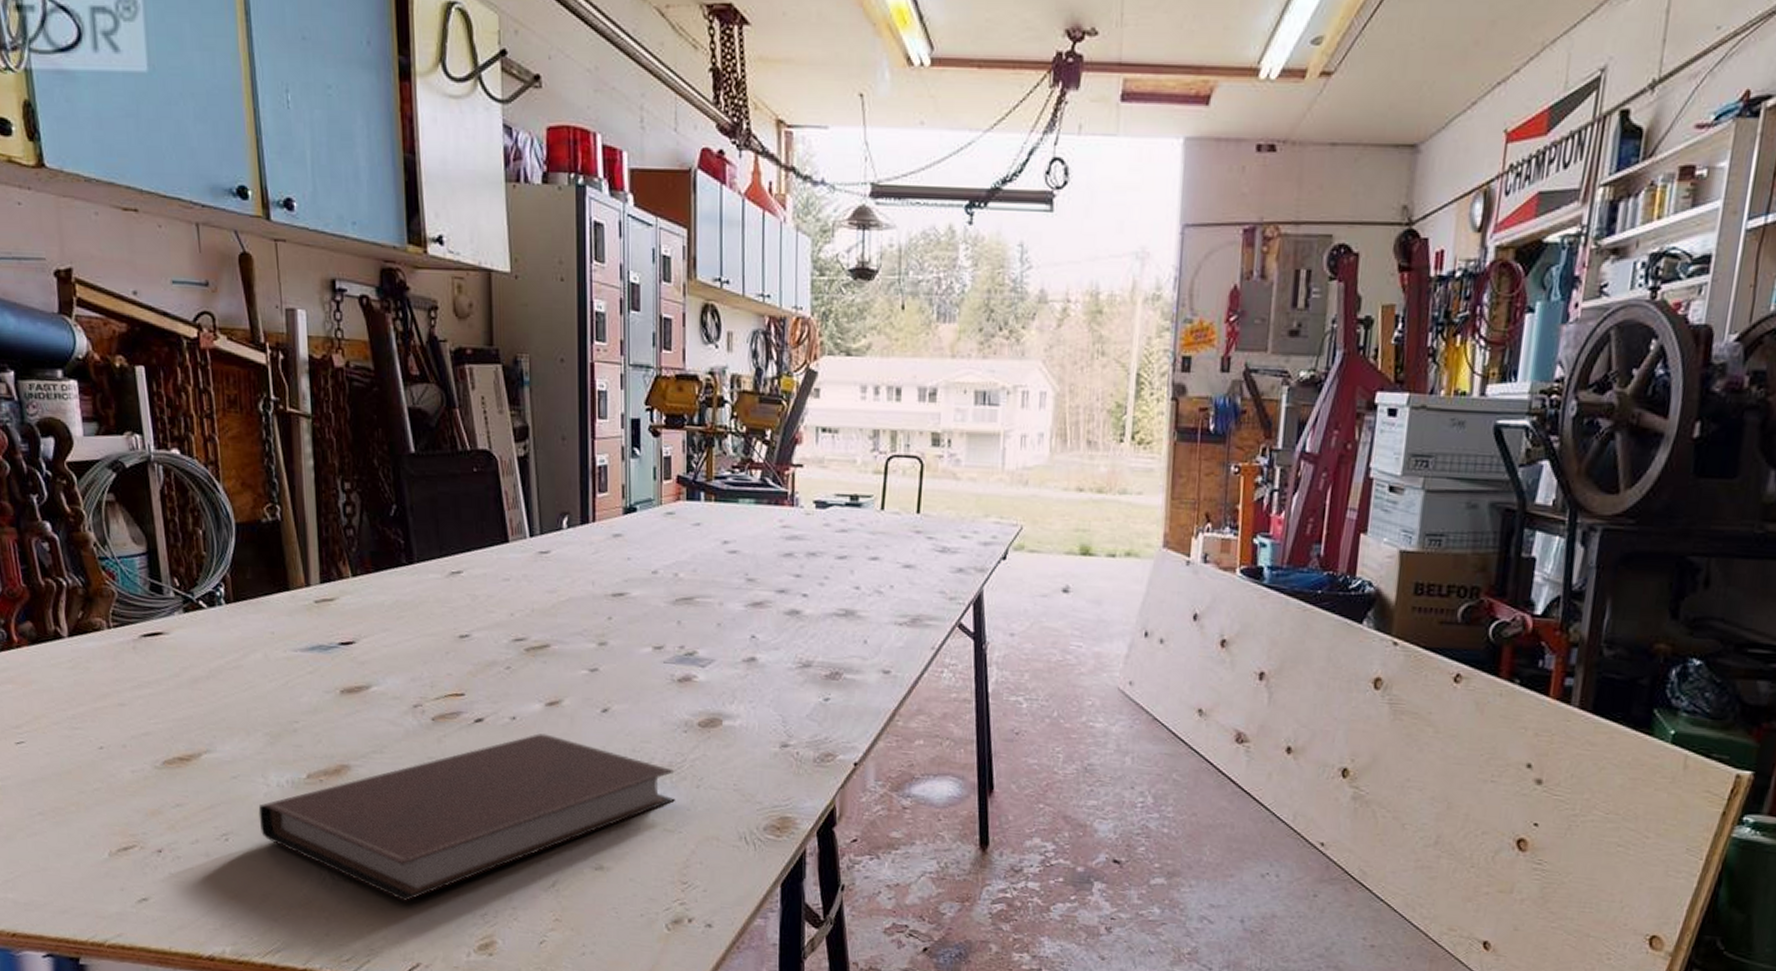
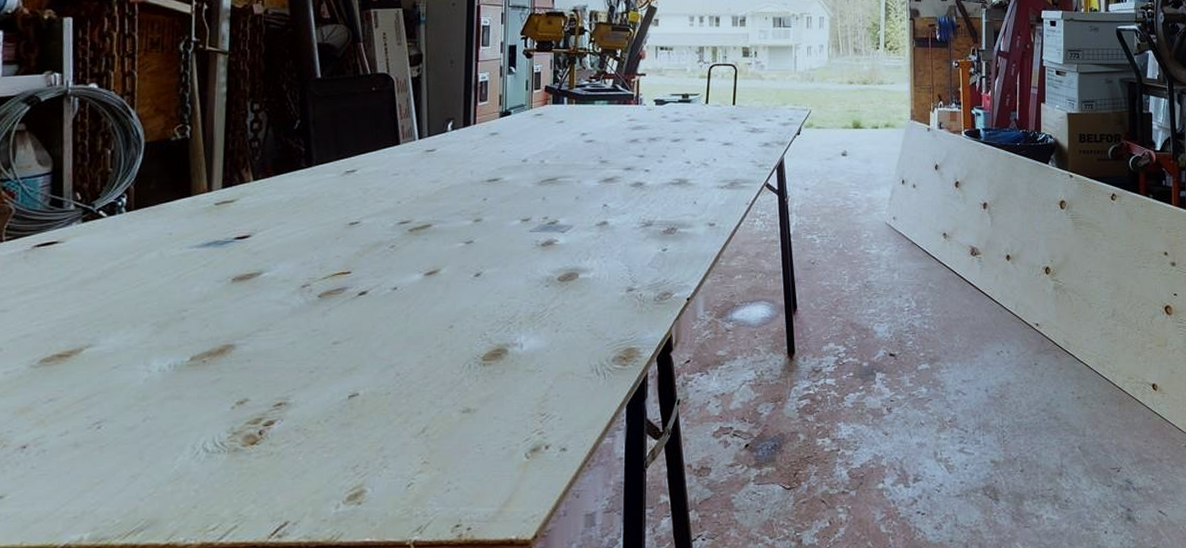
notebook: present [258,733,675,901] -> none [136,299,537,464]

